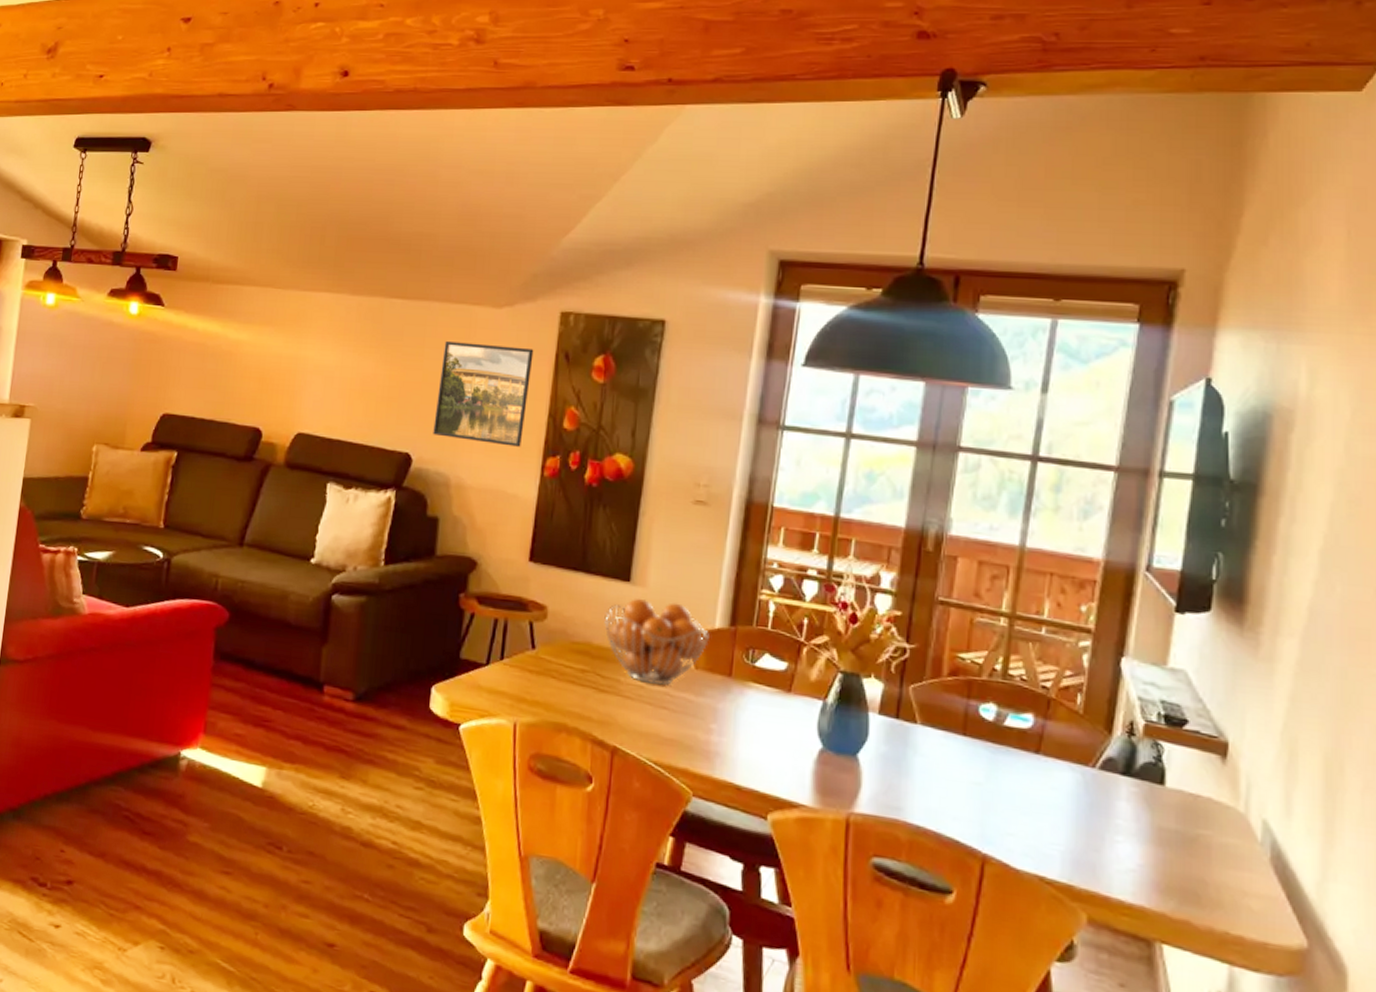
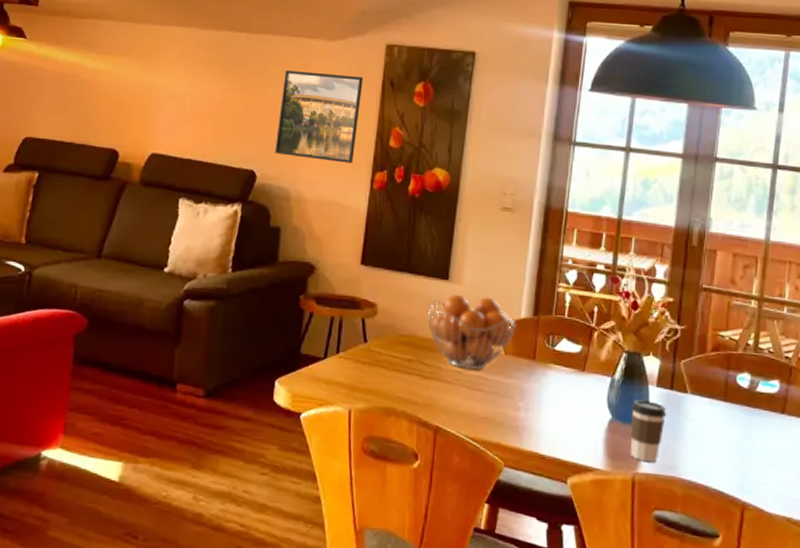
coffee cup: none [845,728,891,802] -> present [631,400,667,463]

